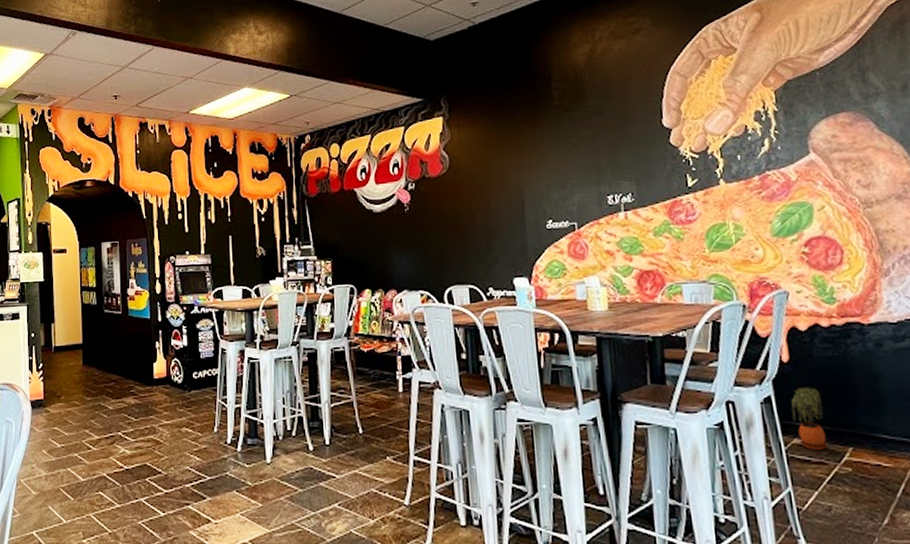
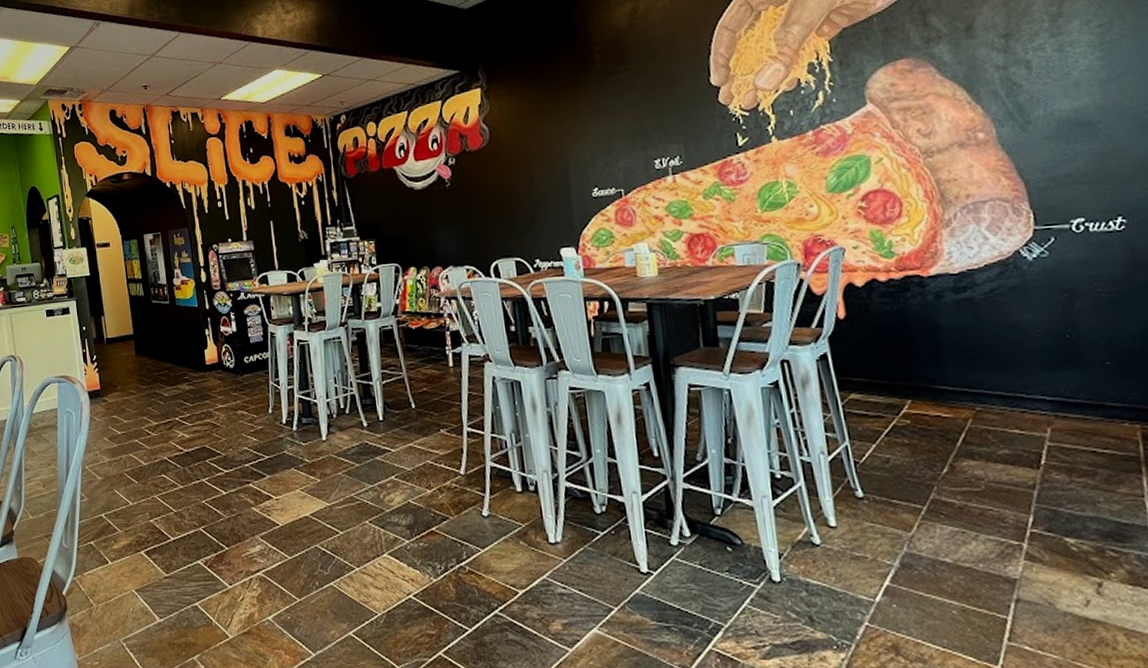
potted plant: present [790,387,828,450] -> none [847,342,886,404]

